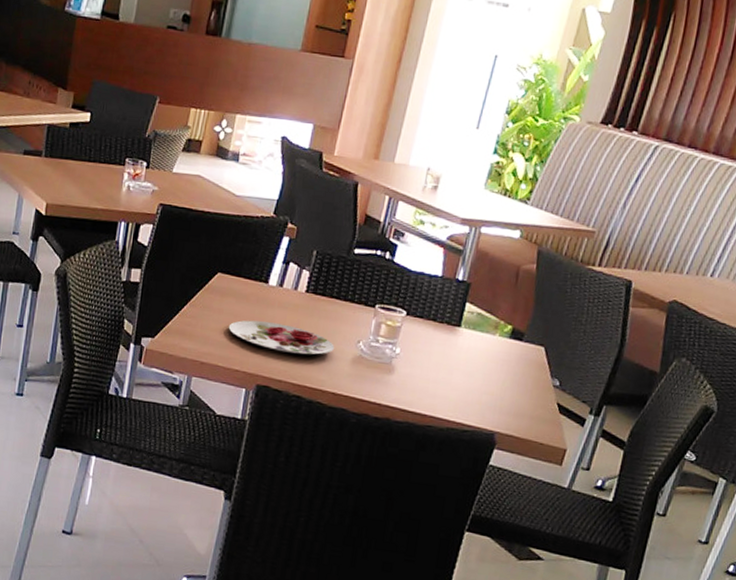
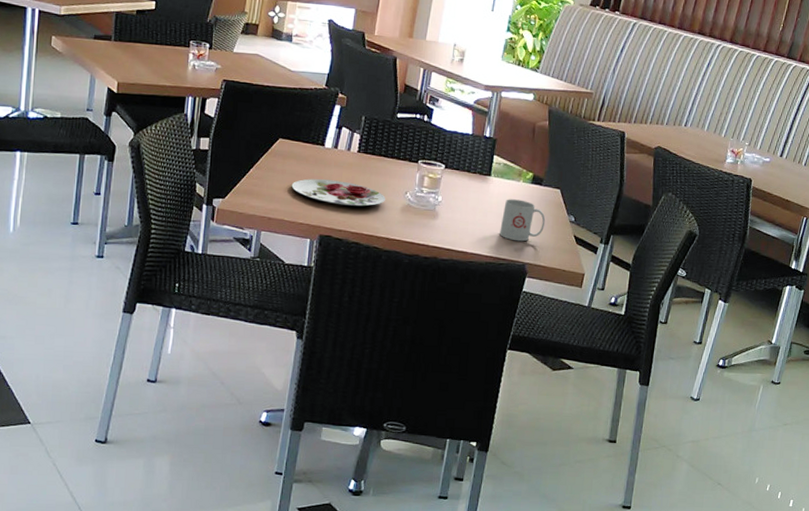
mug: none [466,355,524,407] -> present [499,199,546,242]

